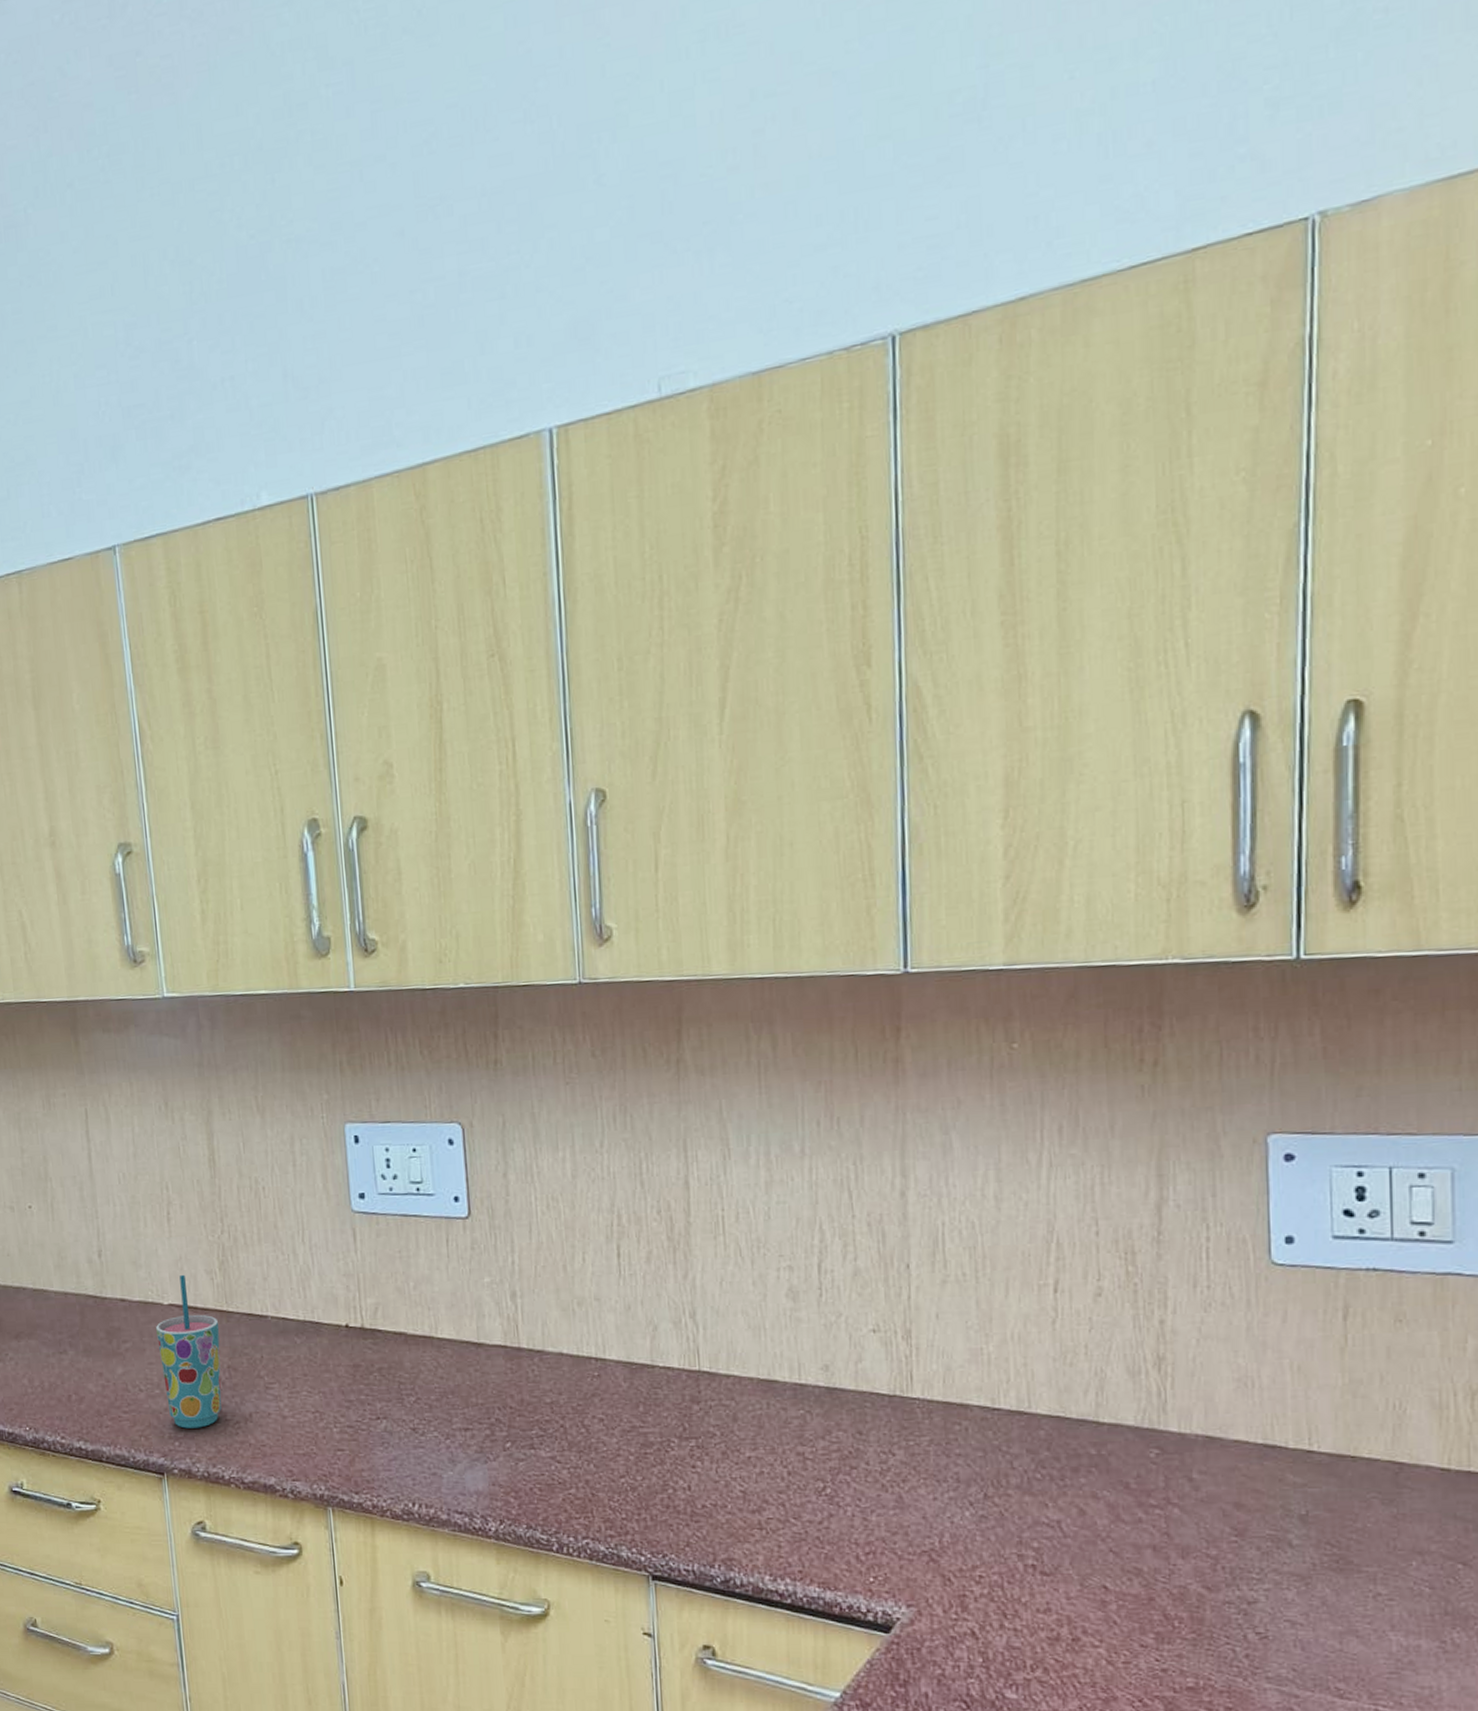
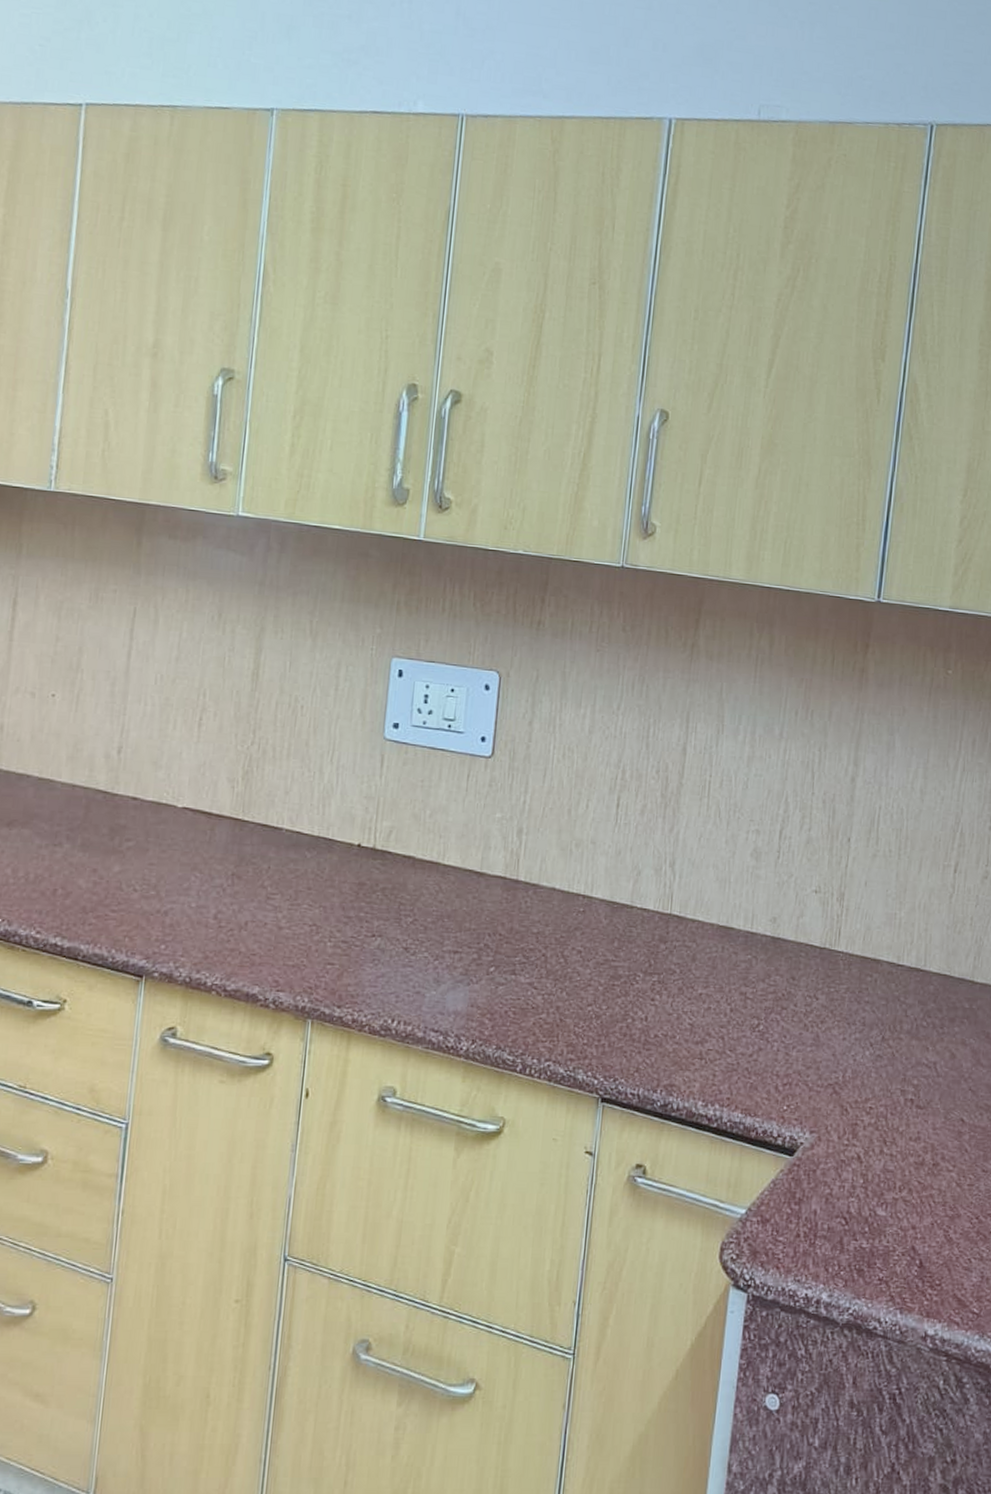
cup: present [156,1274,222,1429] -> none [161,779,232,933]

